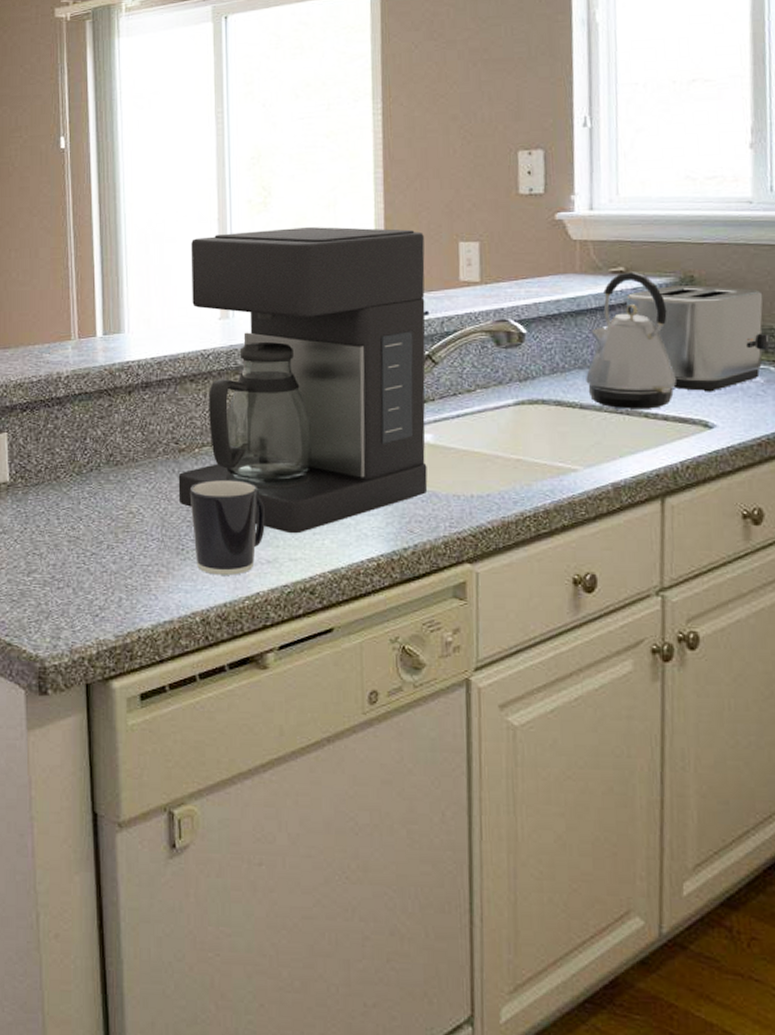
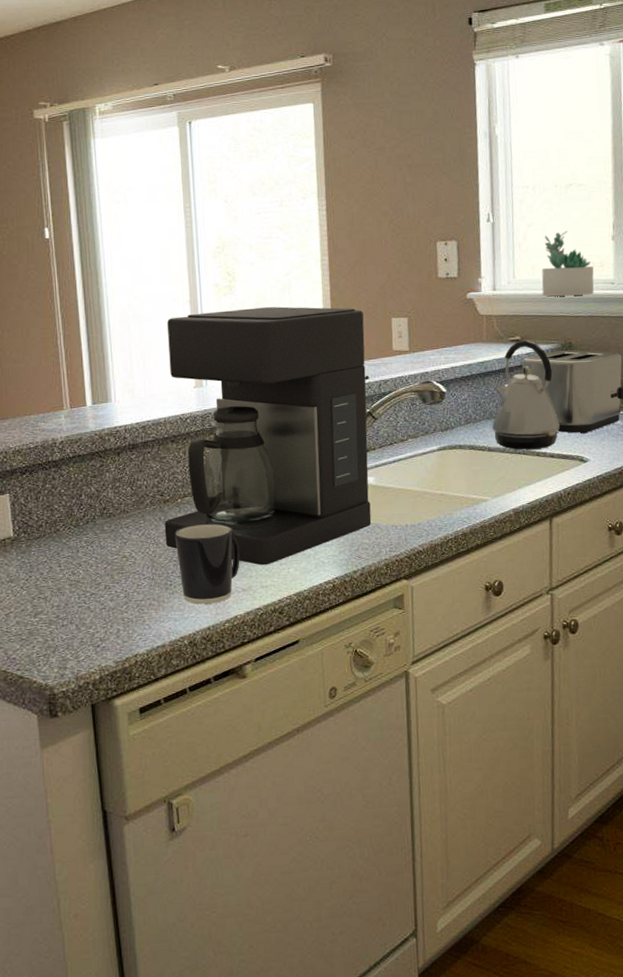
succulent plant: none [654,136,725,219] -> present [542,230,594,297]

